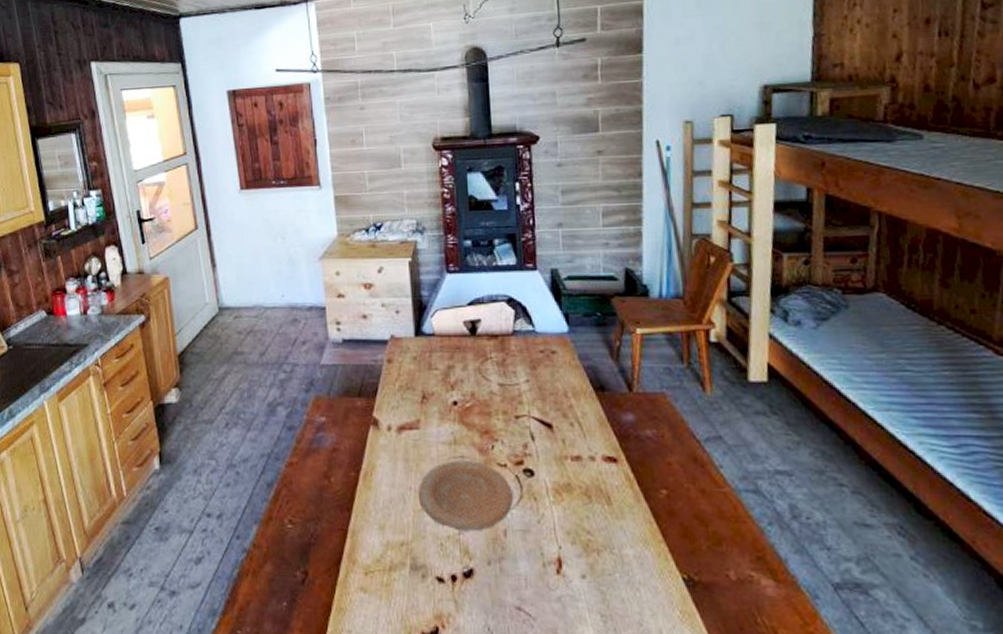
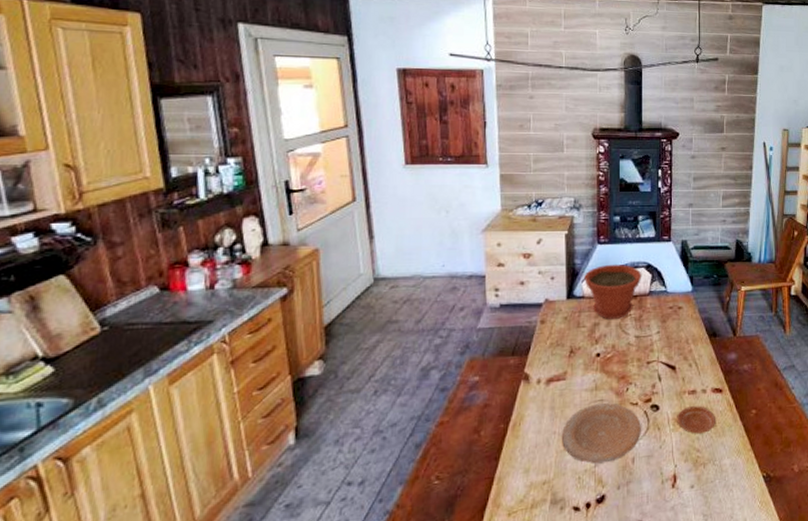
plant pot: none [433,296,503,362] -> present [584,264,642,319]
plate: none [558,476,610,512] -> present [677,406,715,434]

